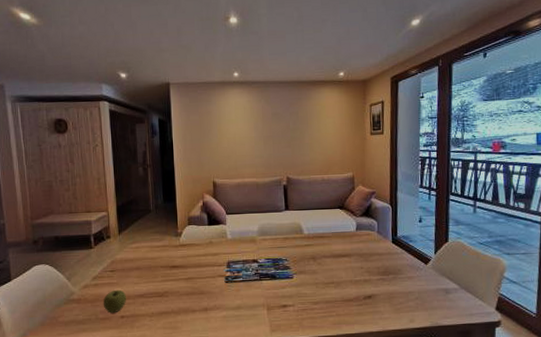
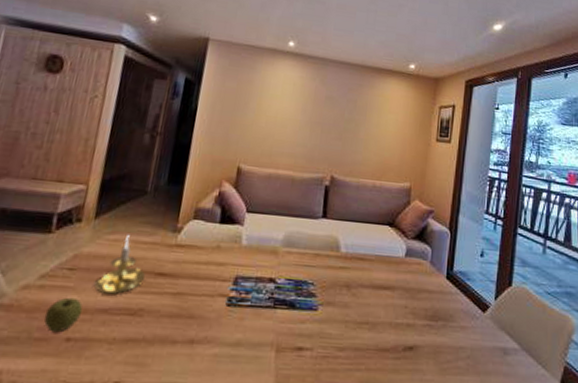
candle holder: none [129,242,164,285] -> present [93,234,146,295]

